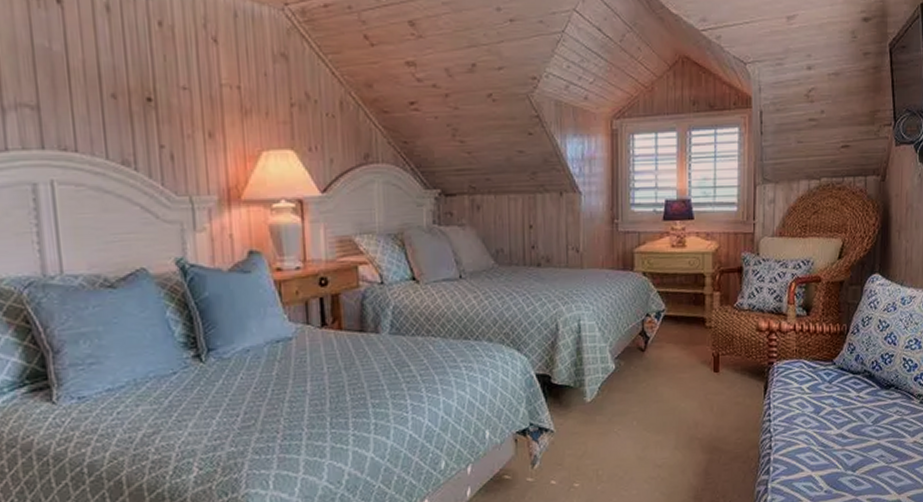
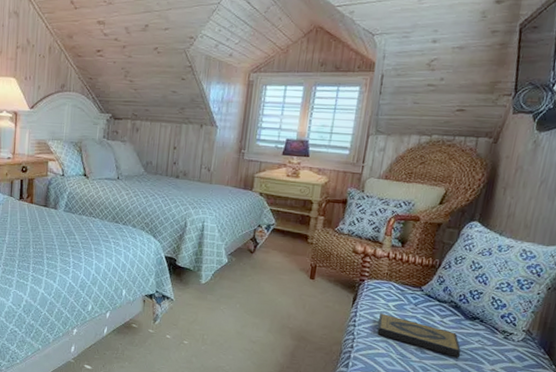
hardback book: none [794,399,882,436] -> present [377,312,461,358]

